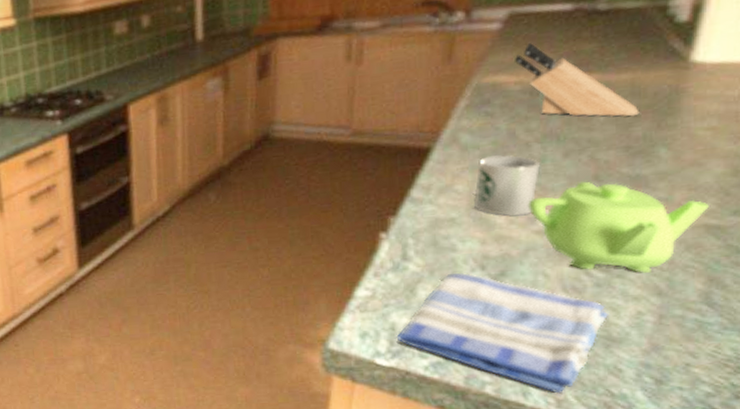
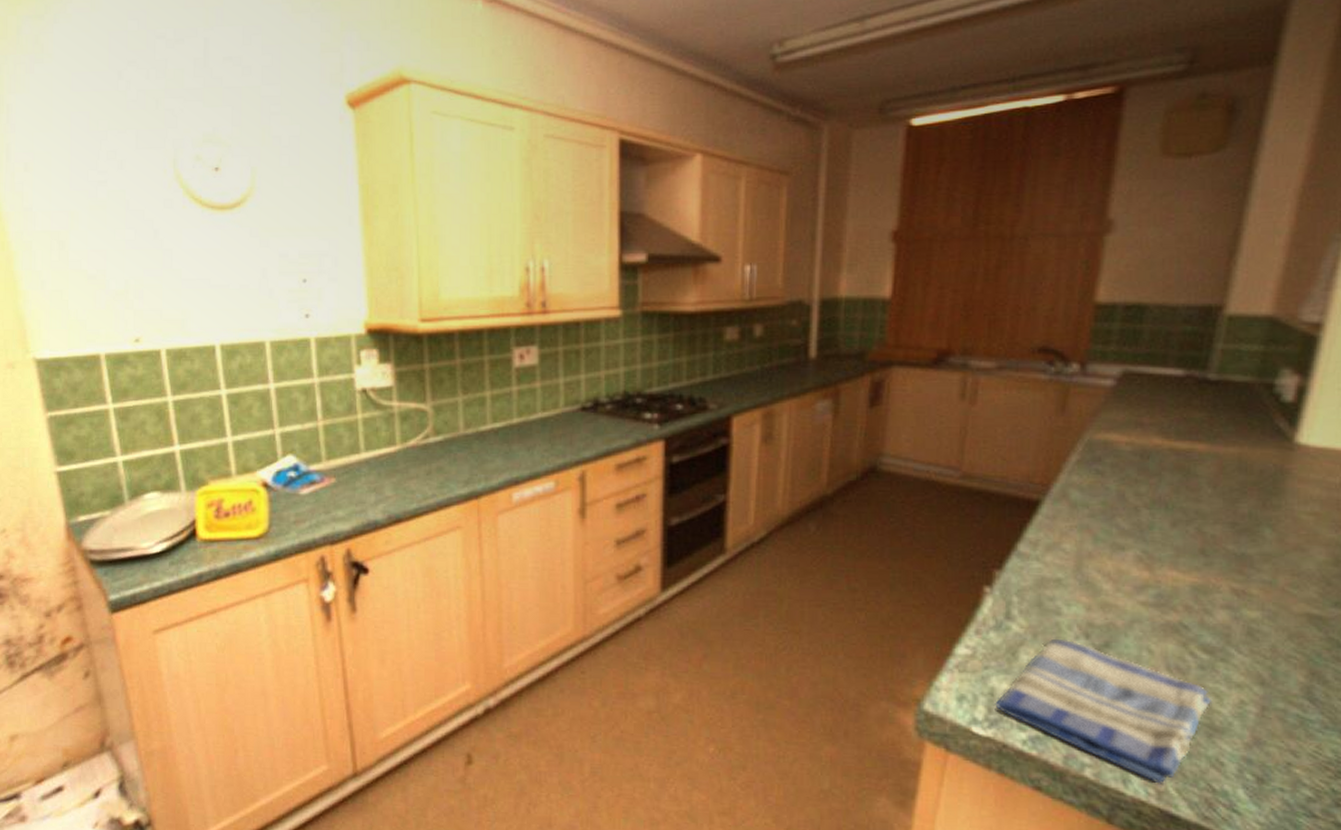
mug: present [474,155,540,216] -> none [1081,517,1148,584]
knife block: present [515,42,640,117] -> none [1127,403,1246,492]
teapot: present [528,181,709,273] -> none [1135,554,1311,659]

